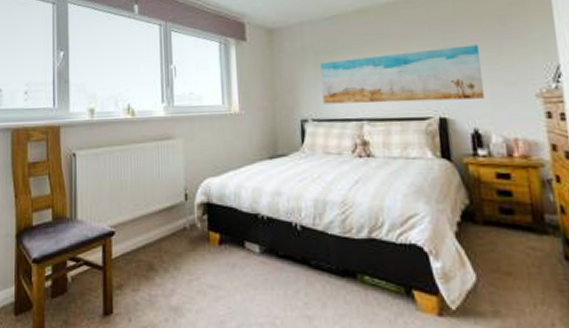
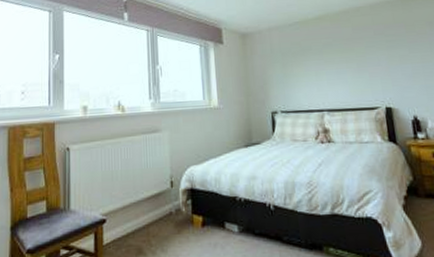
wall art: present [320,44,485,104] -> none [286,46,421,98]

